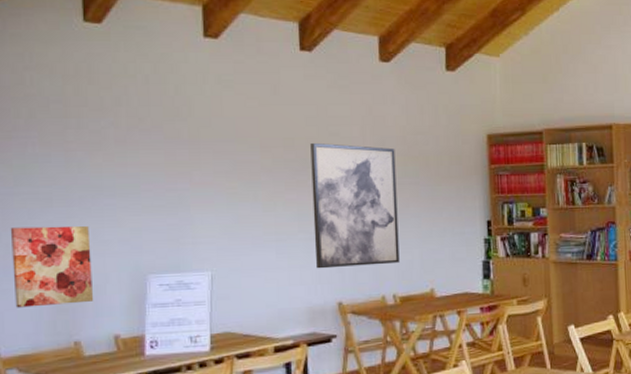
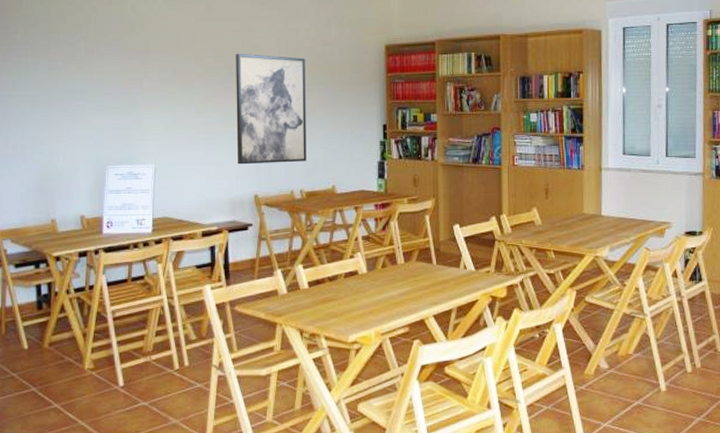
wall art: present [10,225,94,308] -> none [8,123,67,190]

